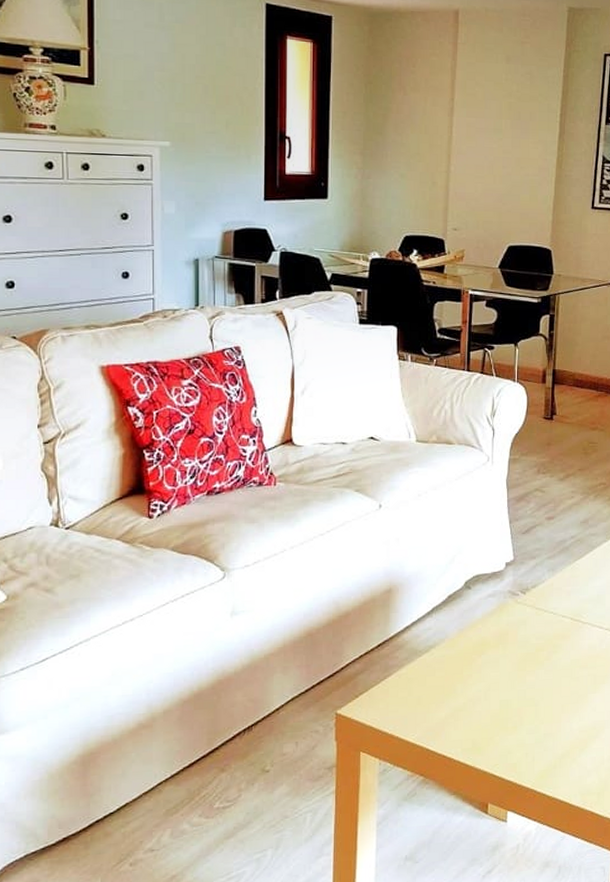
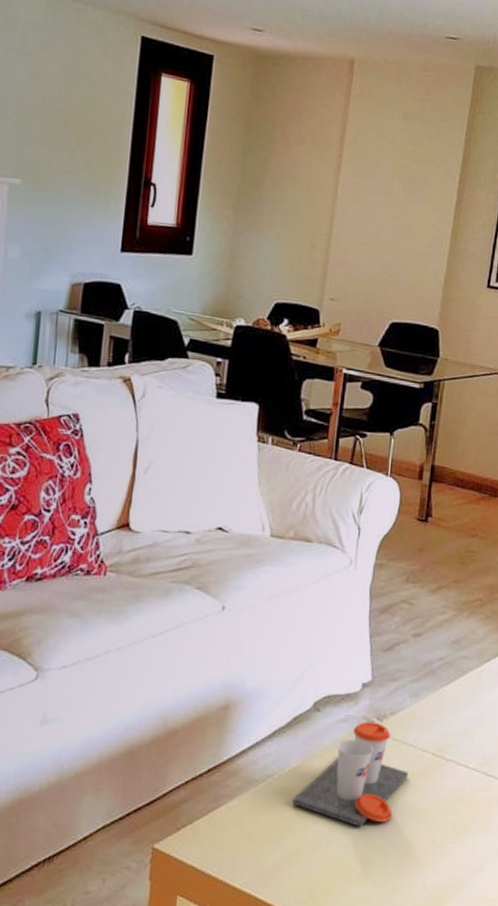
cup: none [452,595,551,684] -> present [291,722,408,827]

